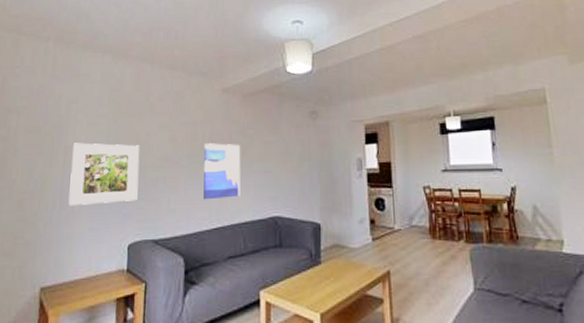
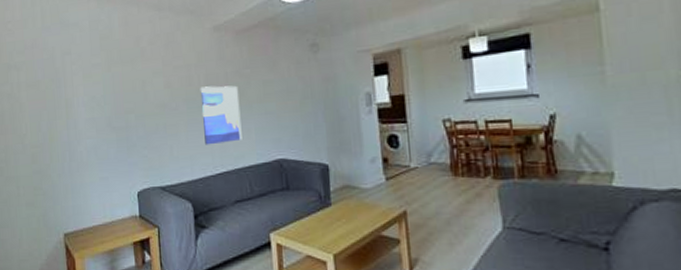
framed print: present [68,143,140,207] -> none [73,93,141,158]

